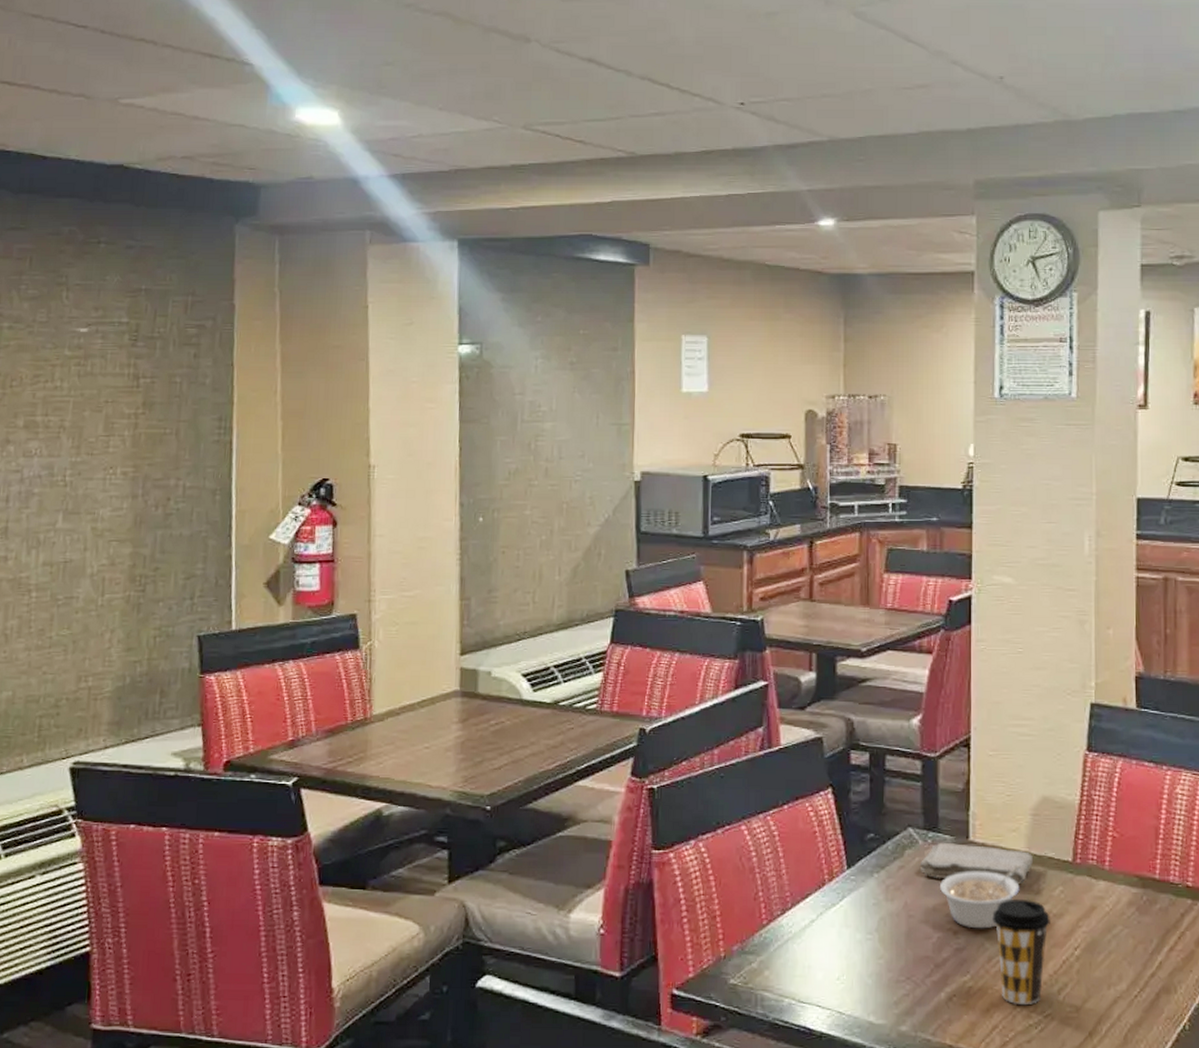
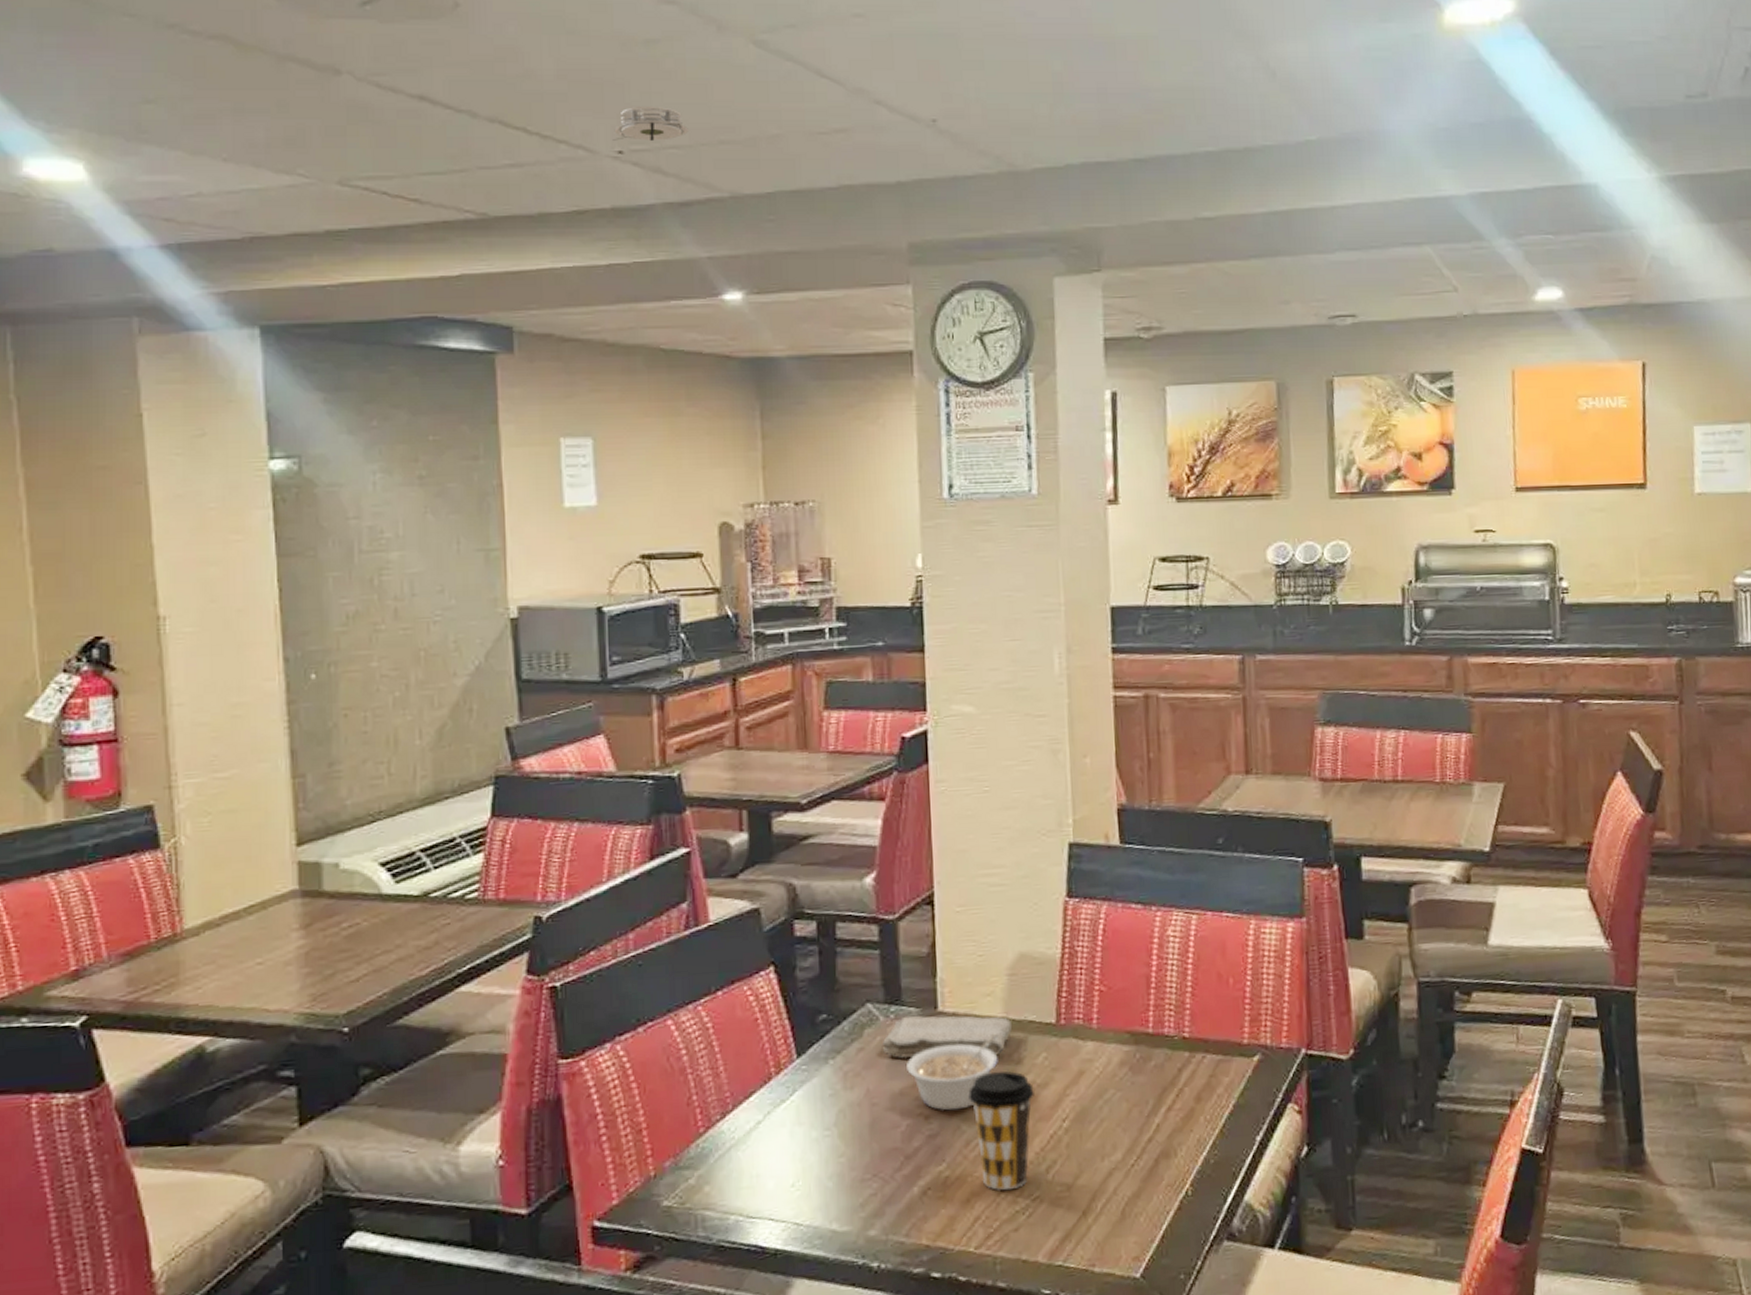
smoke detector: none [737,66,798,94] -> present [613,105,688,141]

